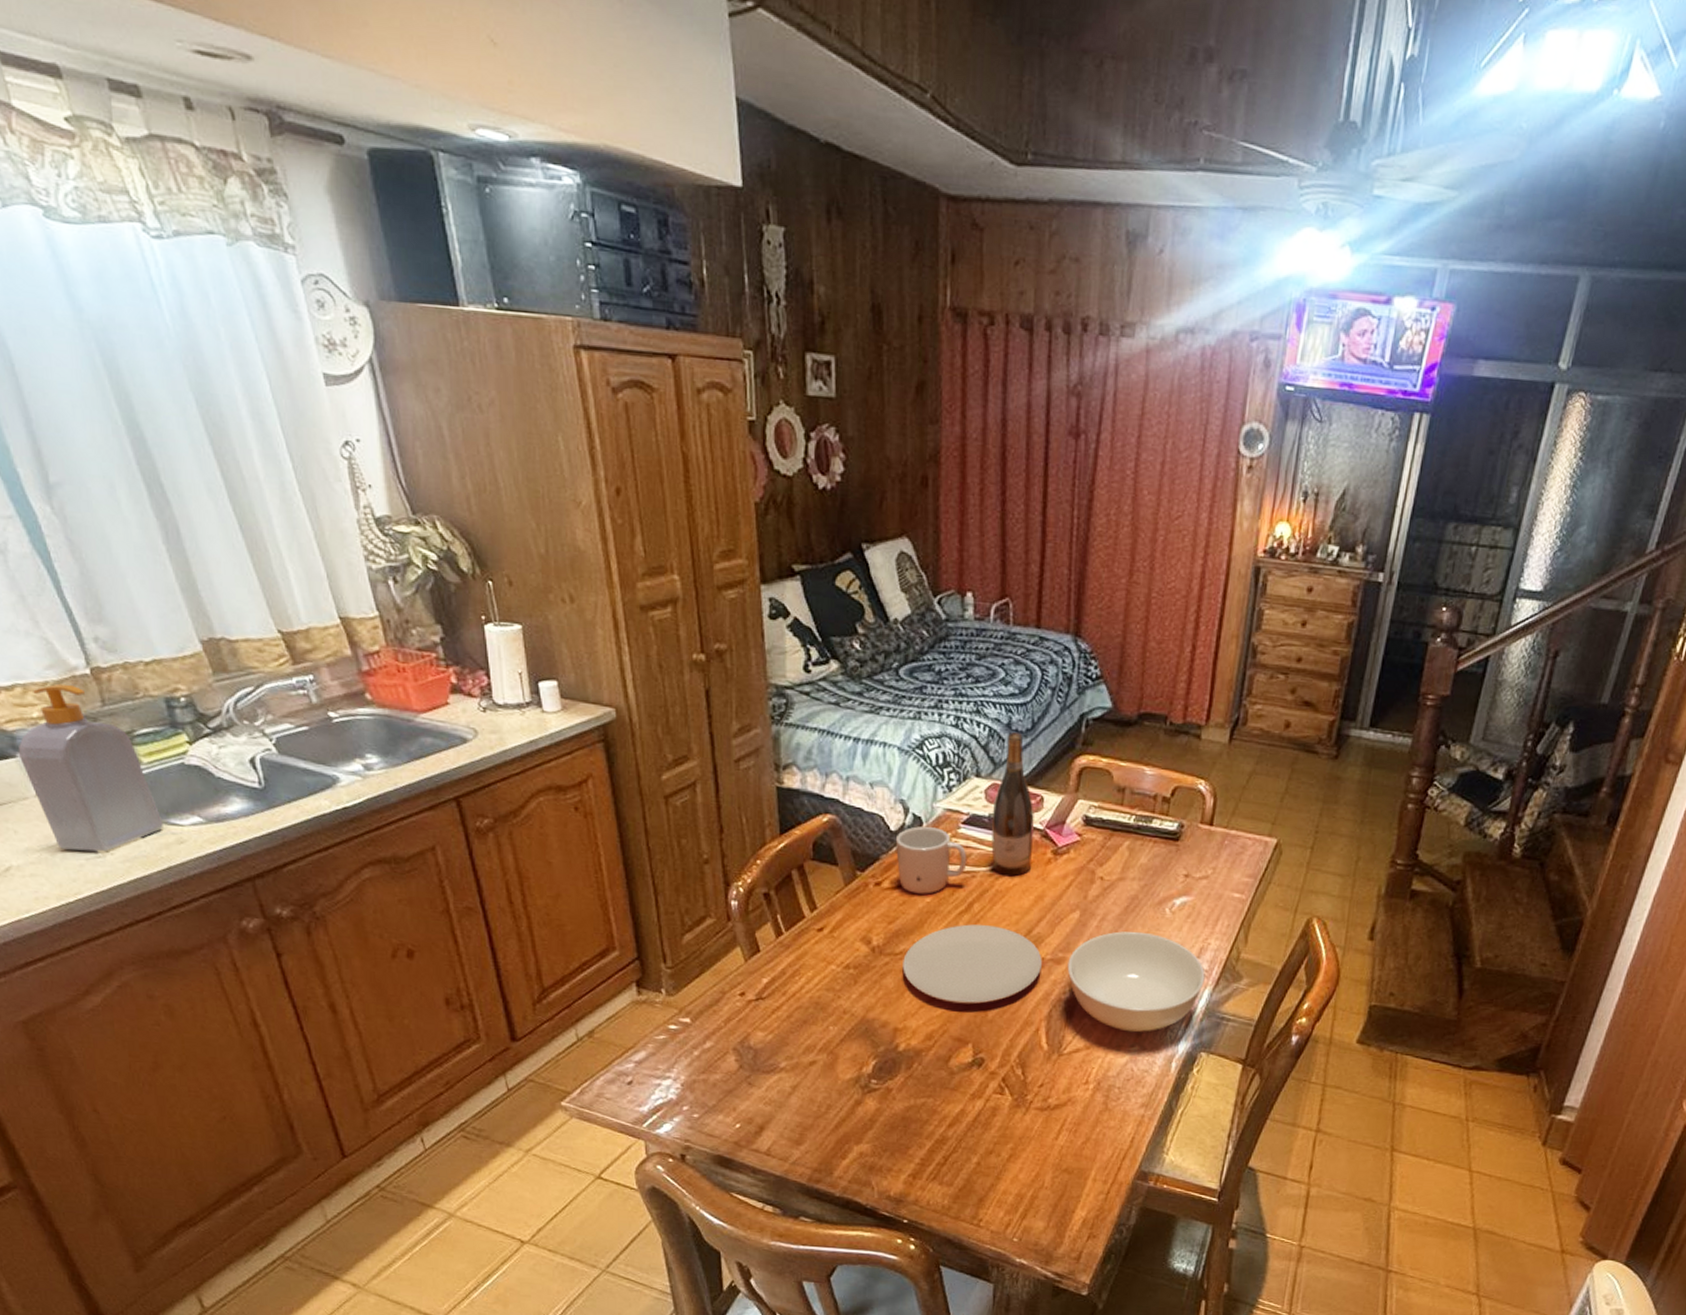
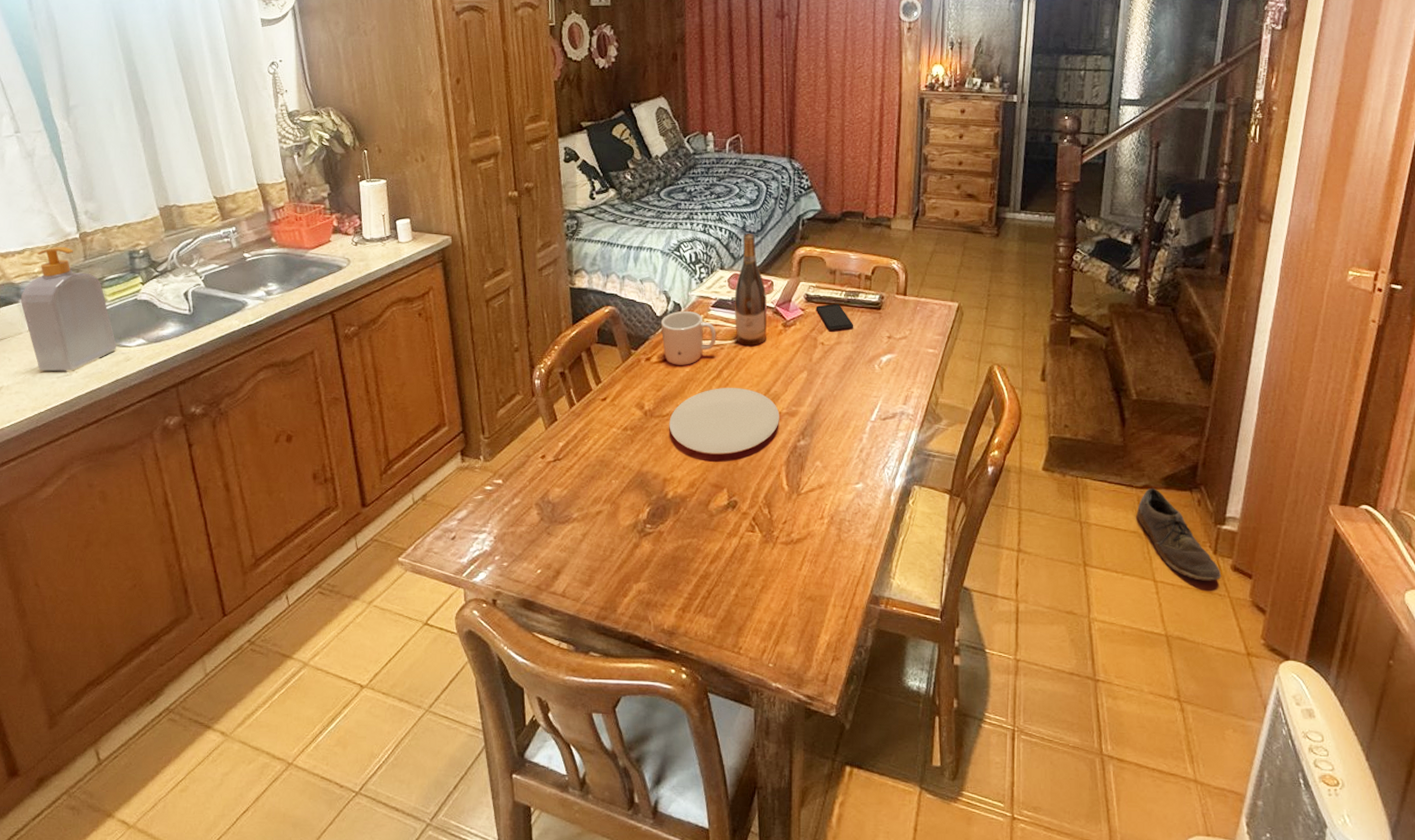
bowl: present [1067,931,1205,1033] -> none [800,385,912,472]
mobile phone: none [1096,829,1144,864] -> present [815,303,854,331]
shoe: none [1460,1069,1548,1174] -> present [1136,487,1222,581]

